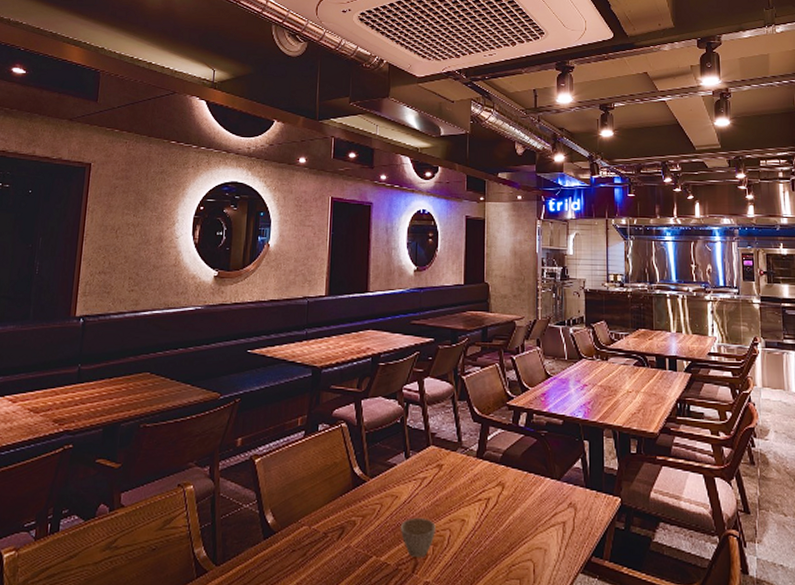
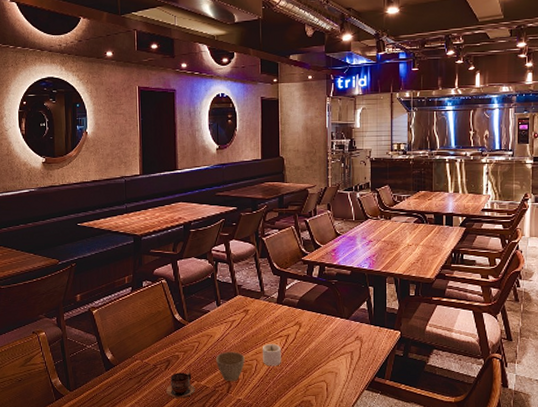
cup: none [337,544,373,580] -> present [166,372,195,399]
candle: none [458,509,480,539] -> present [263,344,281,366]

